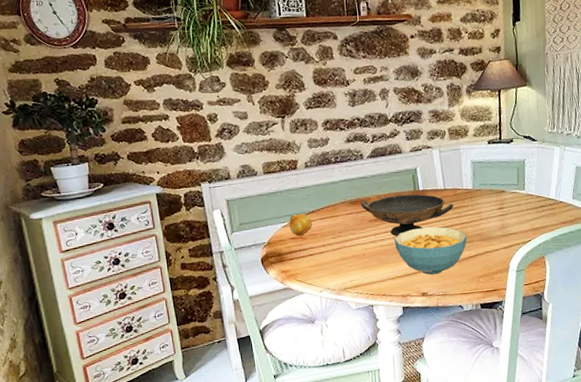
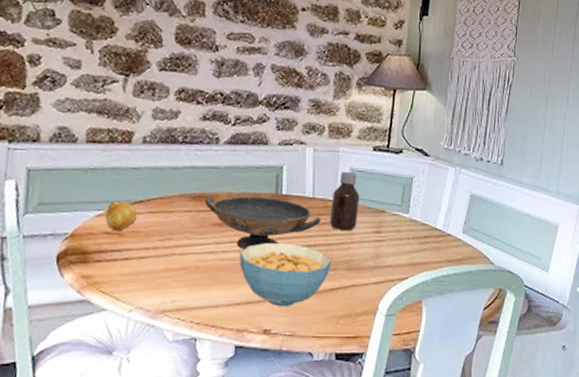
bottle: none [460,164,483,211] -> present [330,171,360,230]

